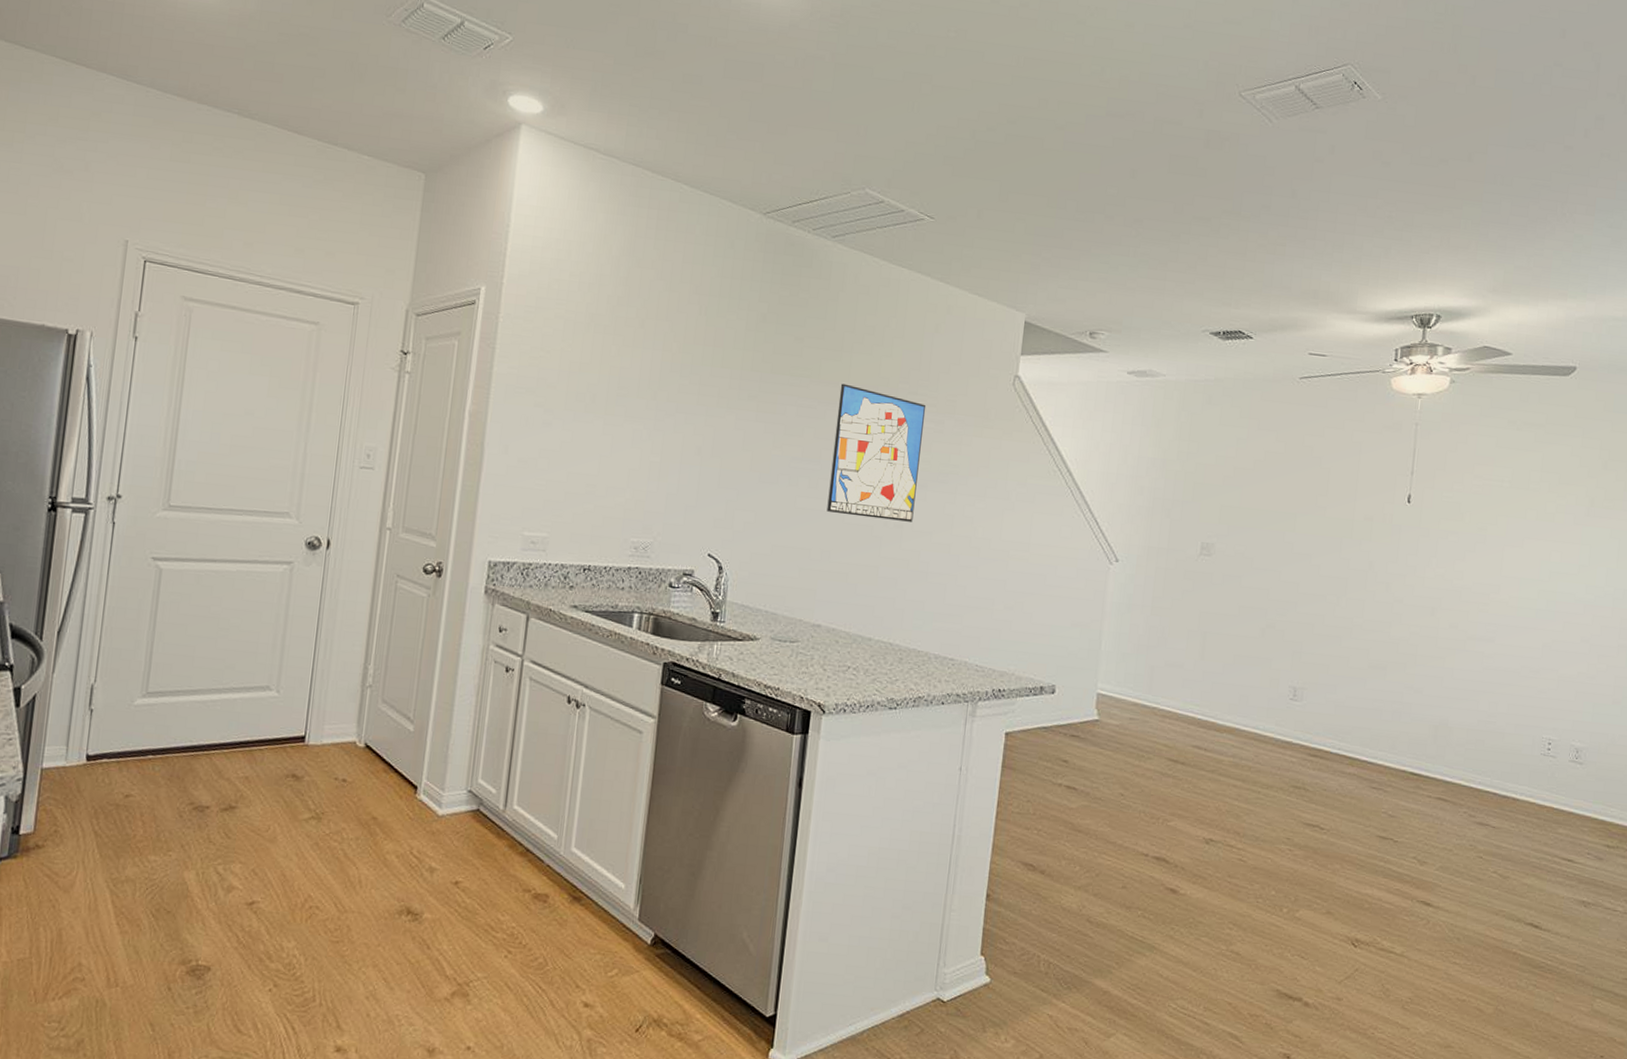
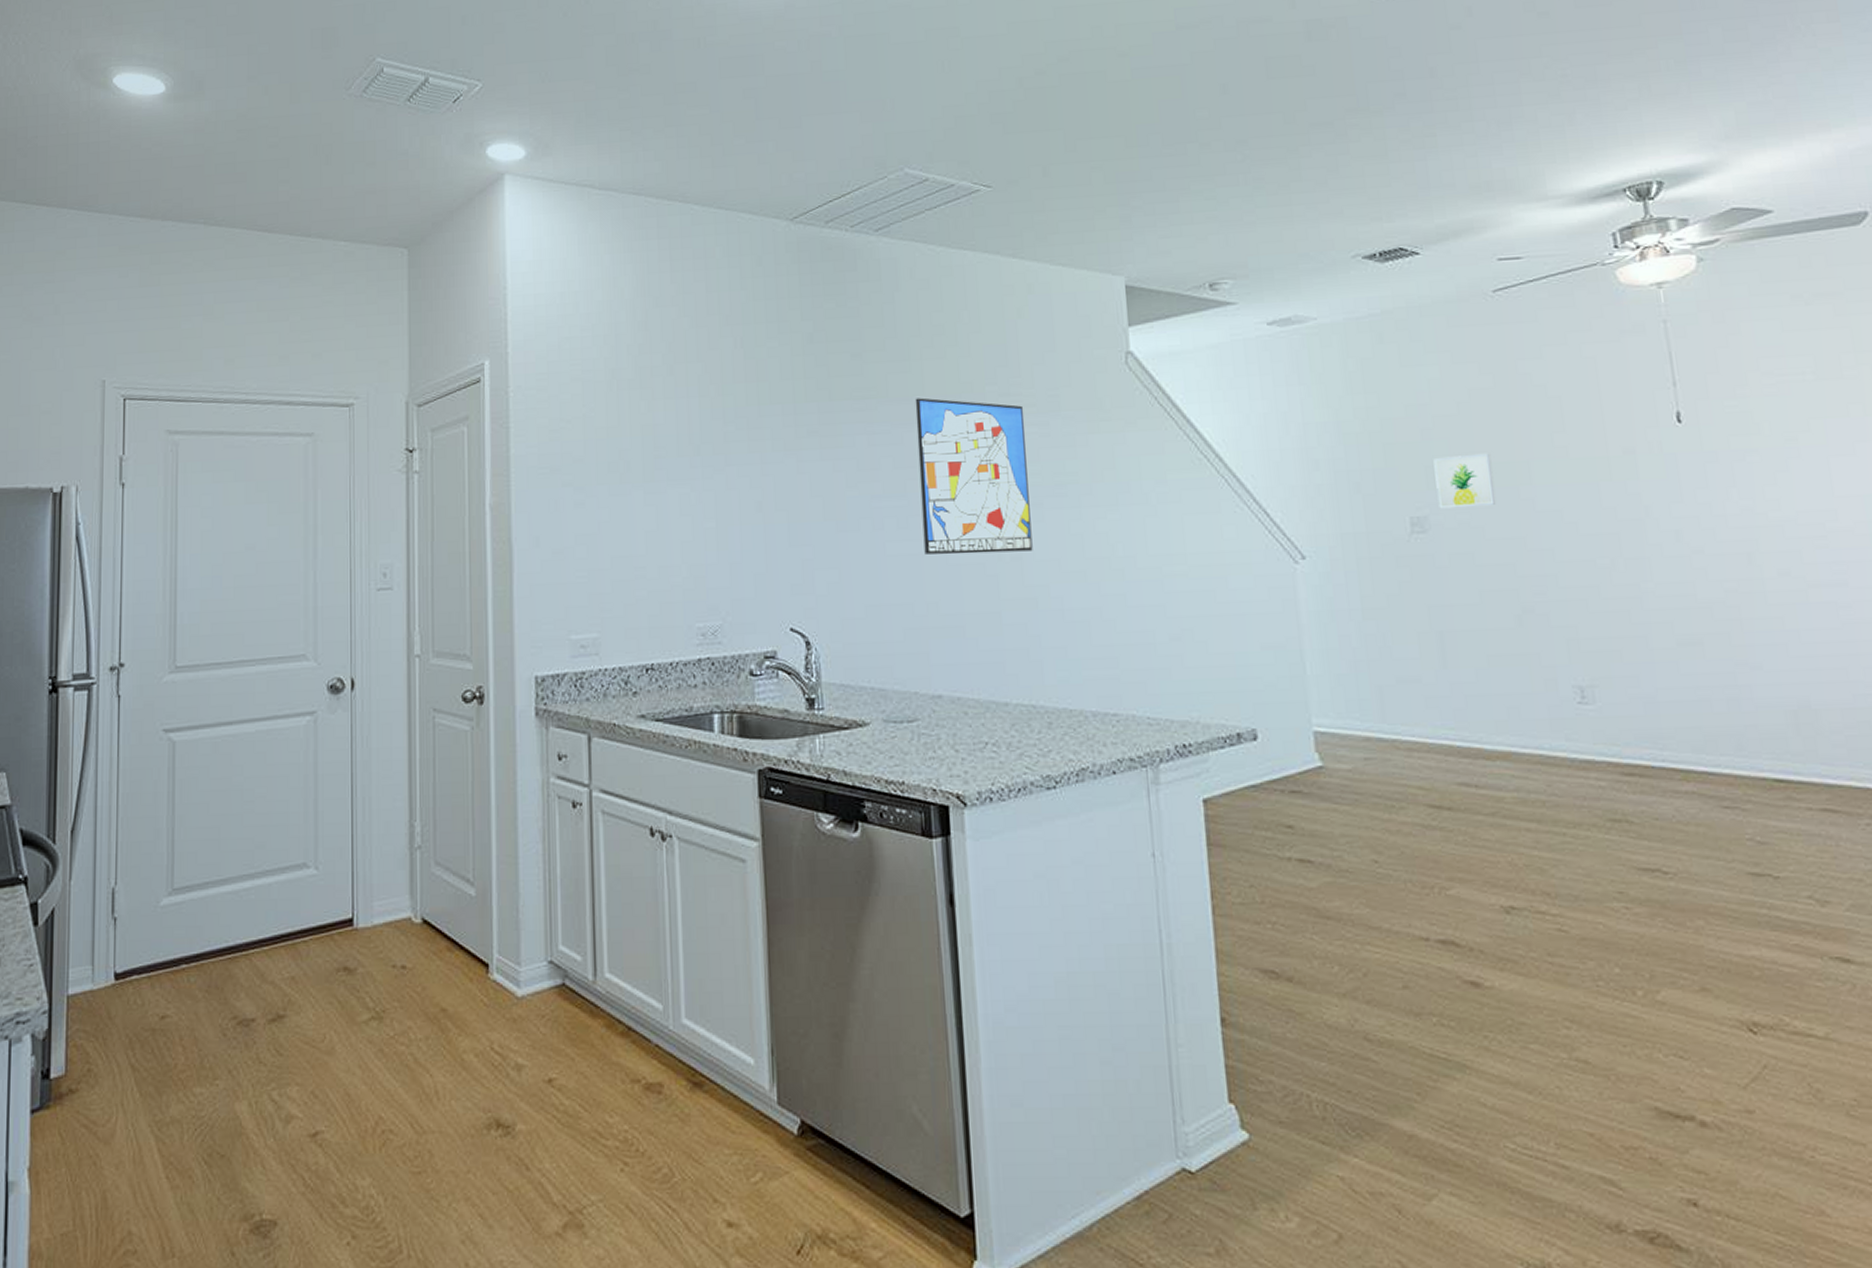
wall art: none [1224,500,1270,543] -> present [1433,453,1496,509]

